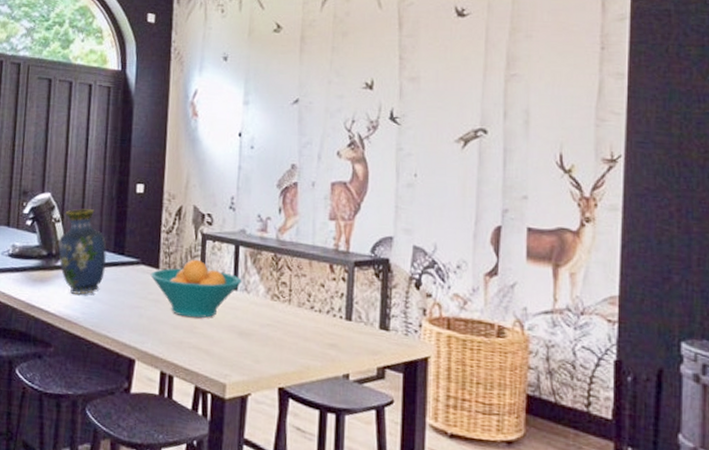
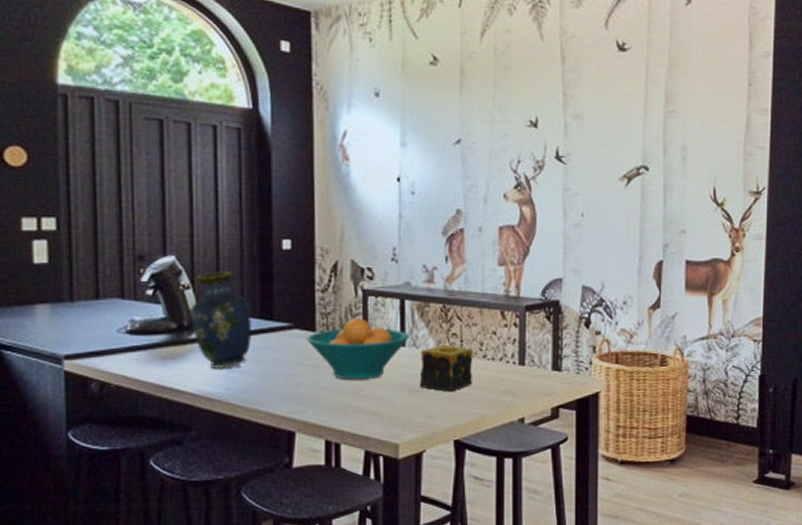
candle: none [248,293,301,340] -> present [419,346,473,392]

